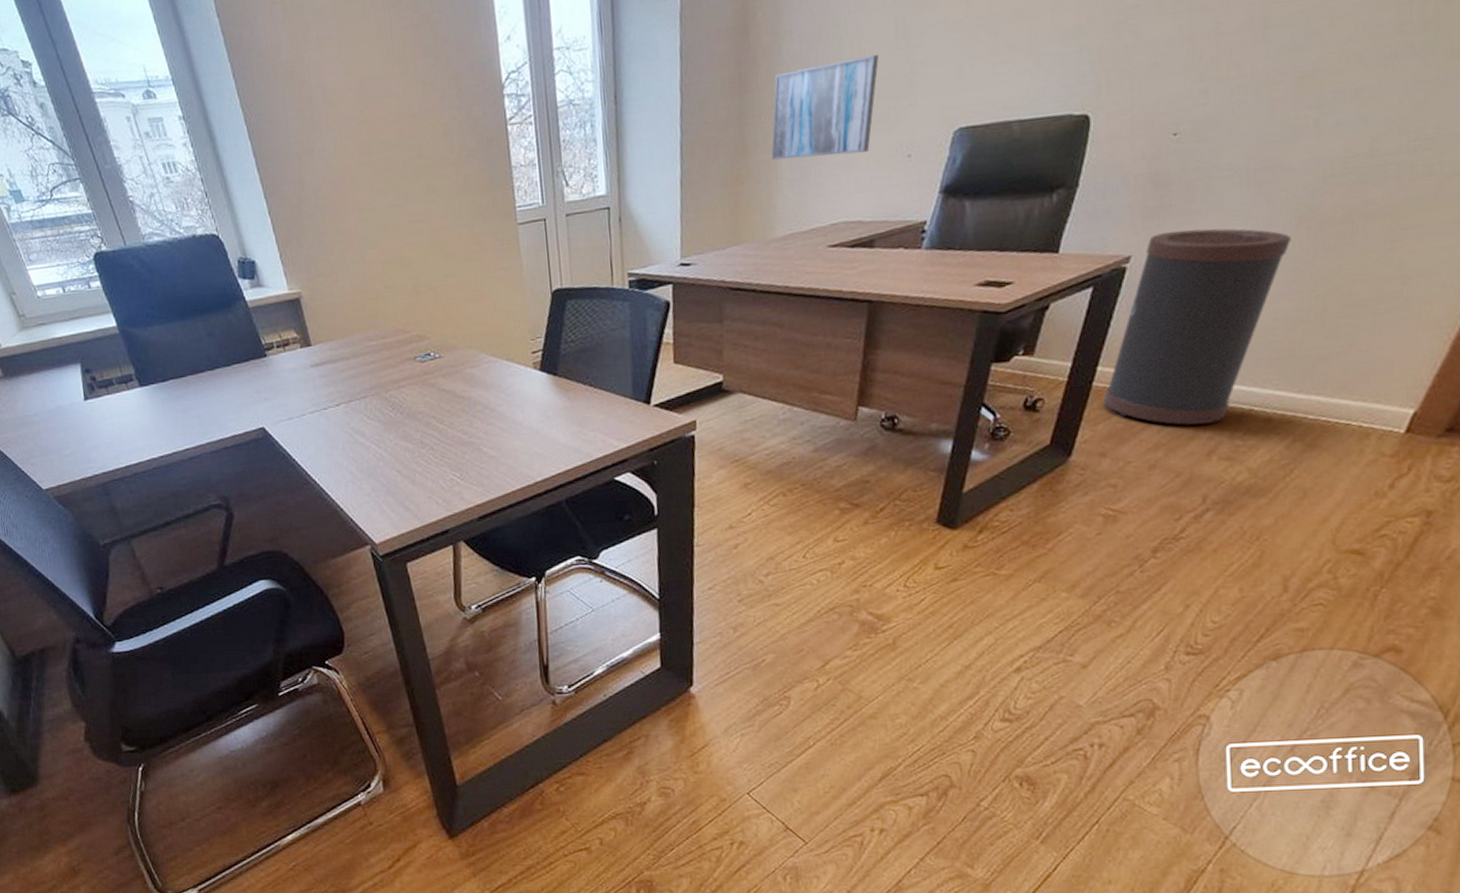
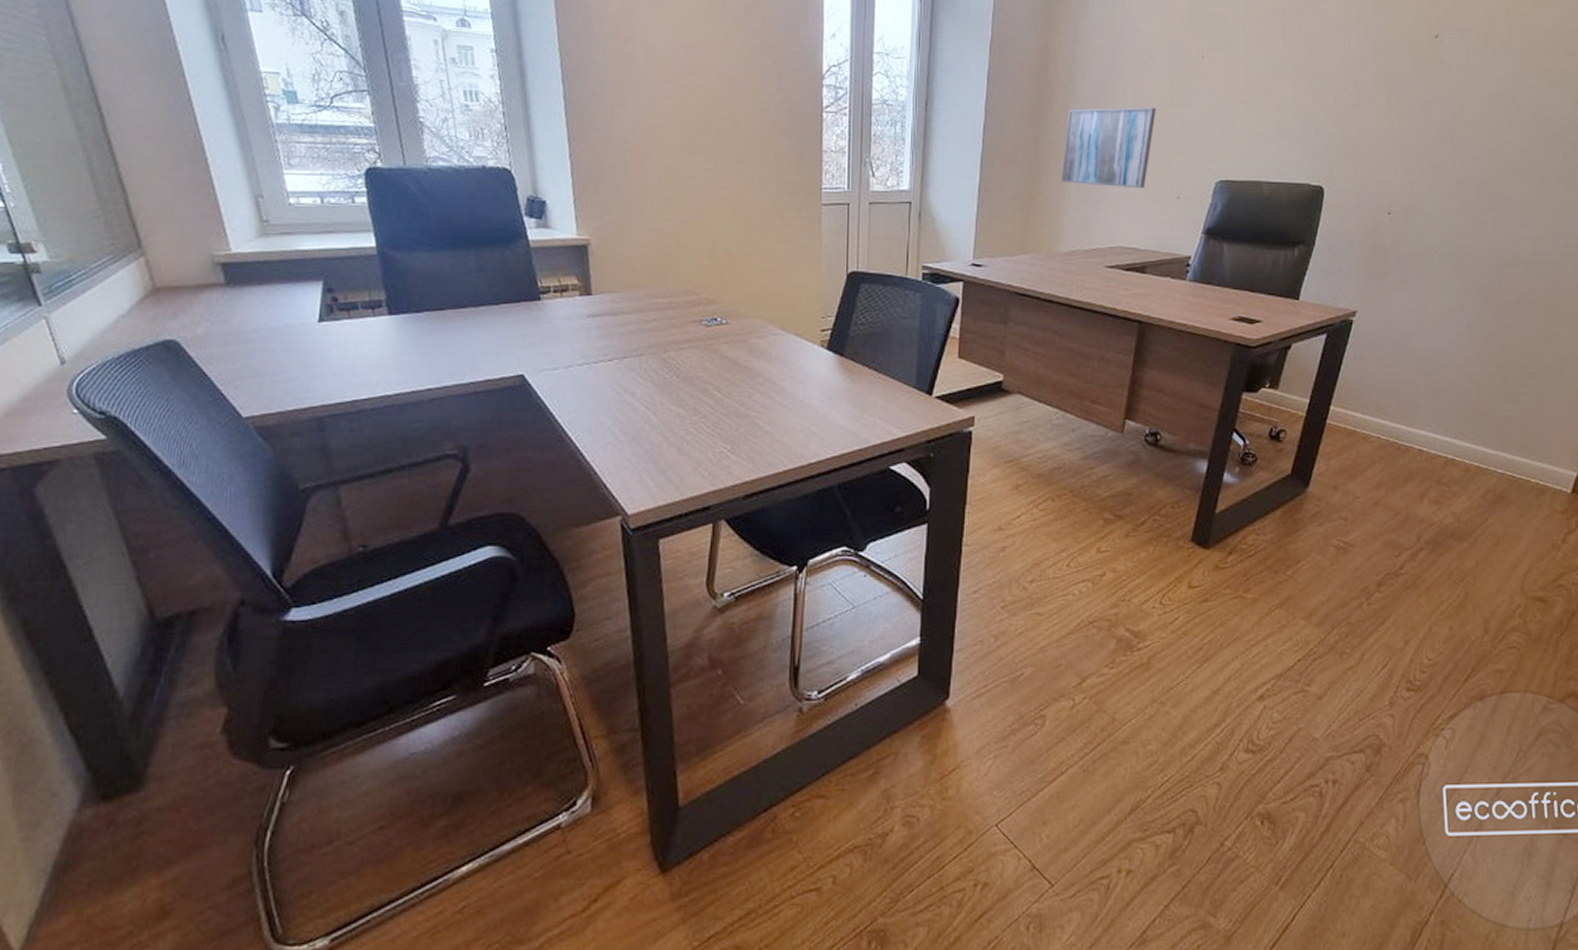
trash can: present [1104,228,1291,425] -> none [1336,295,1478,468]

